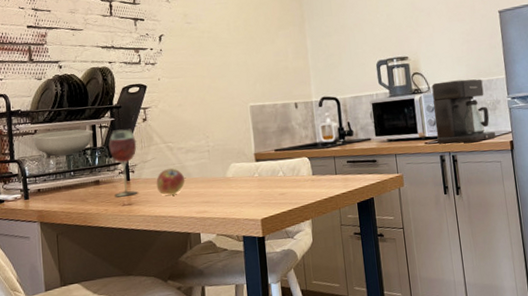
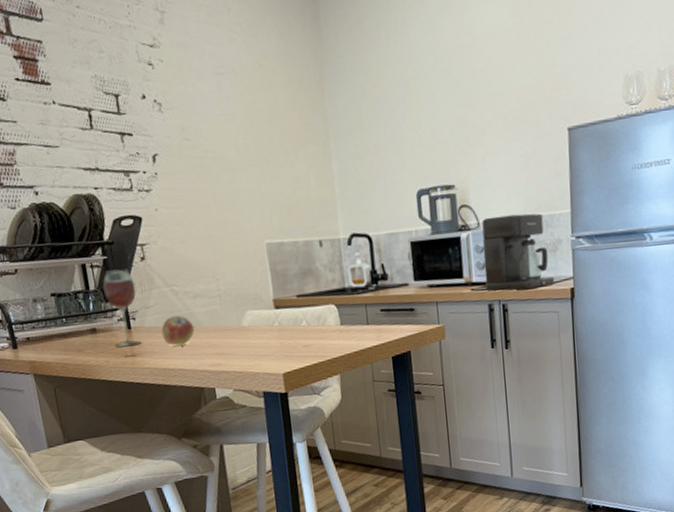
bowl: present [31,129,94,157] -> none [12,269,84,301]

